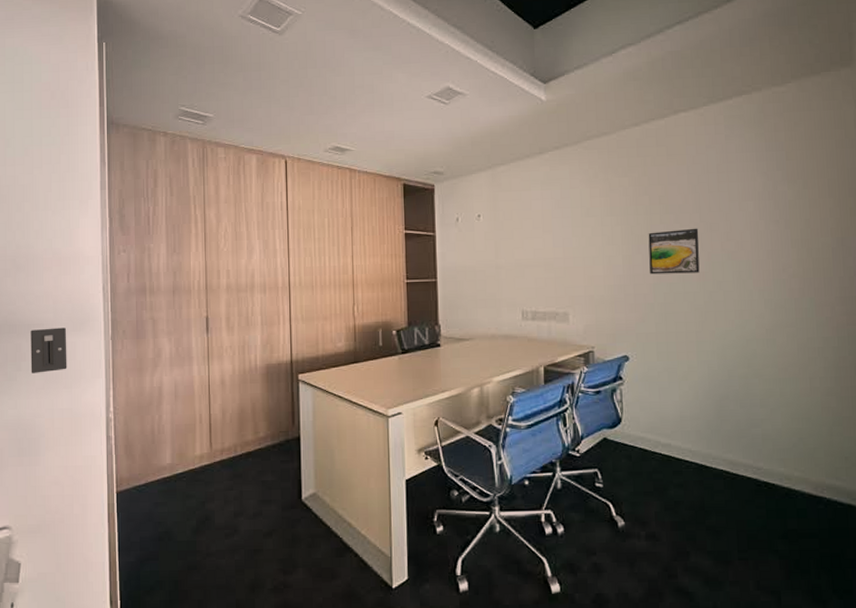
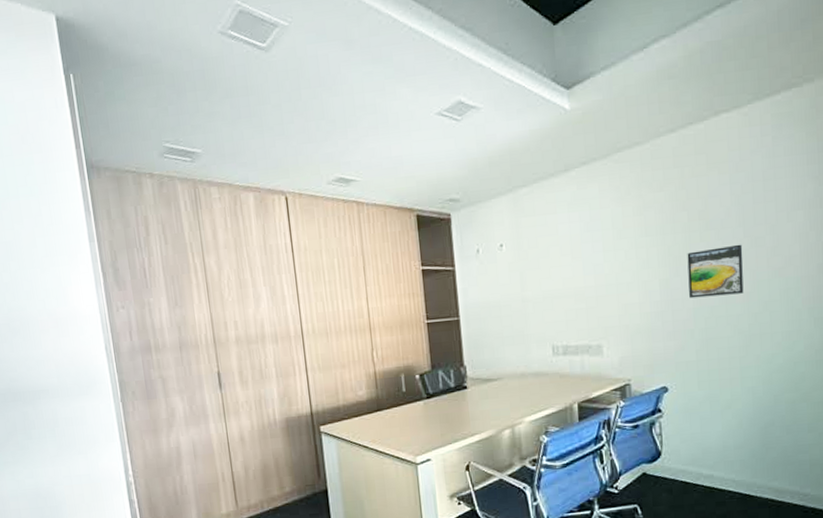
light switch: present [30,327,67,373] -> none [36,392,80,441]

